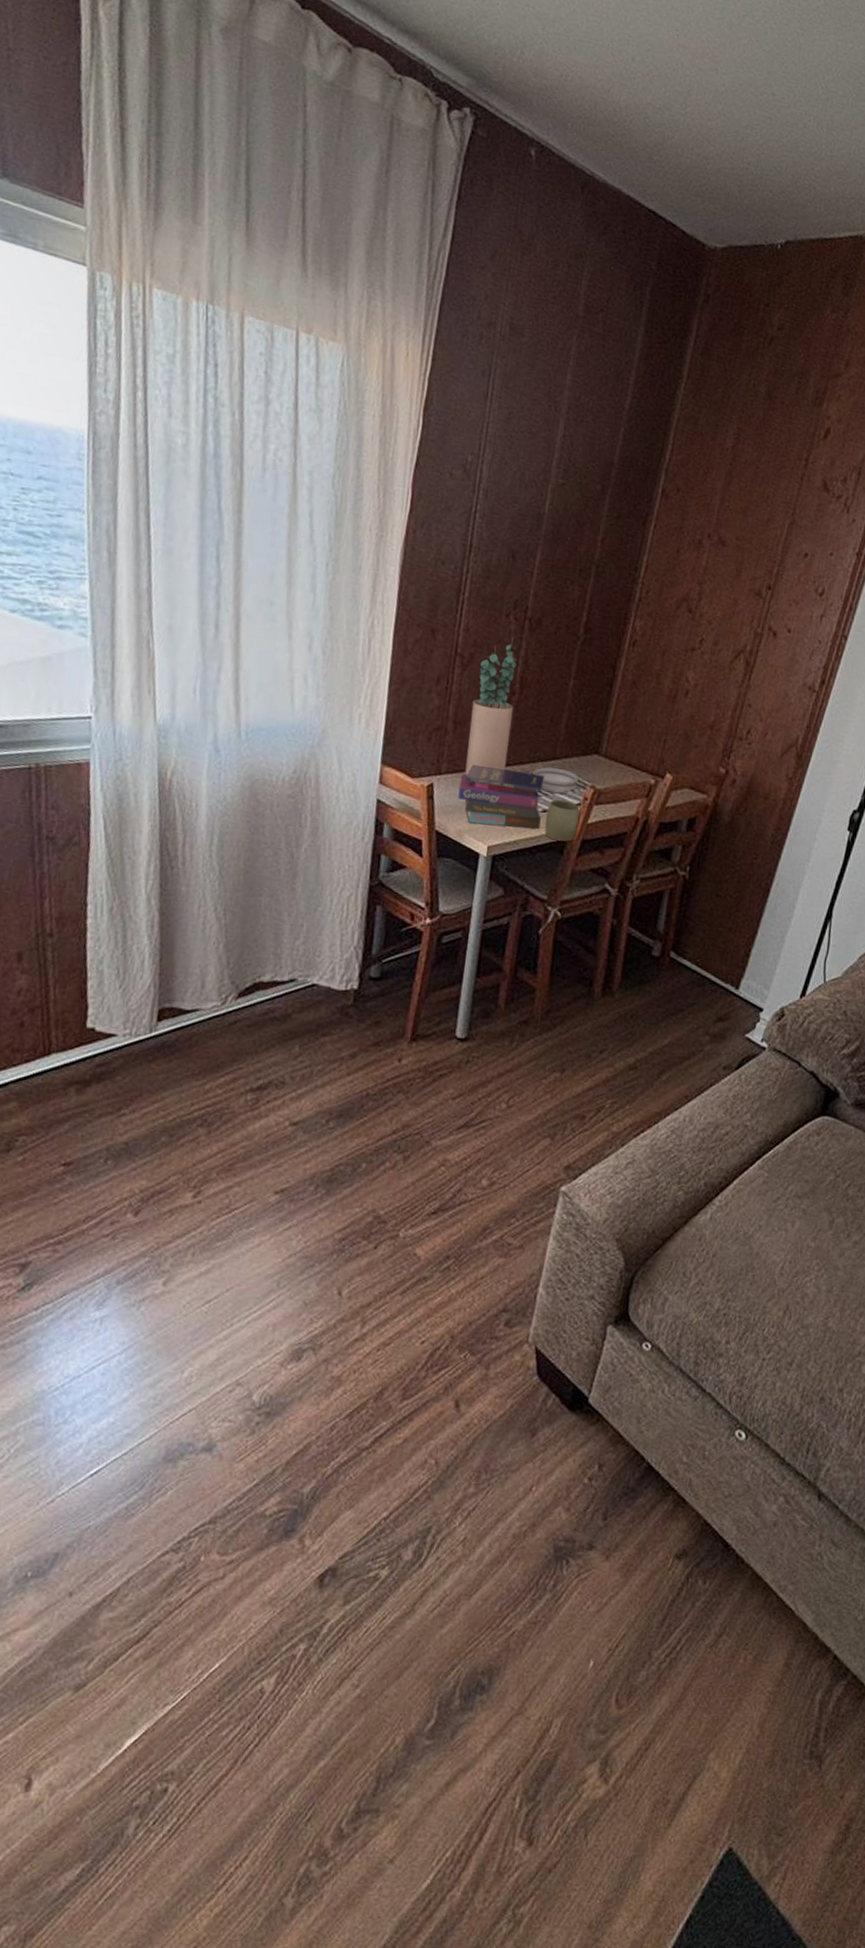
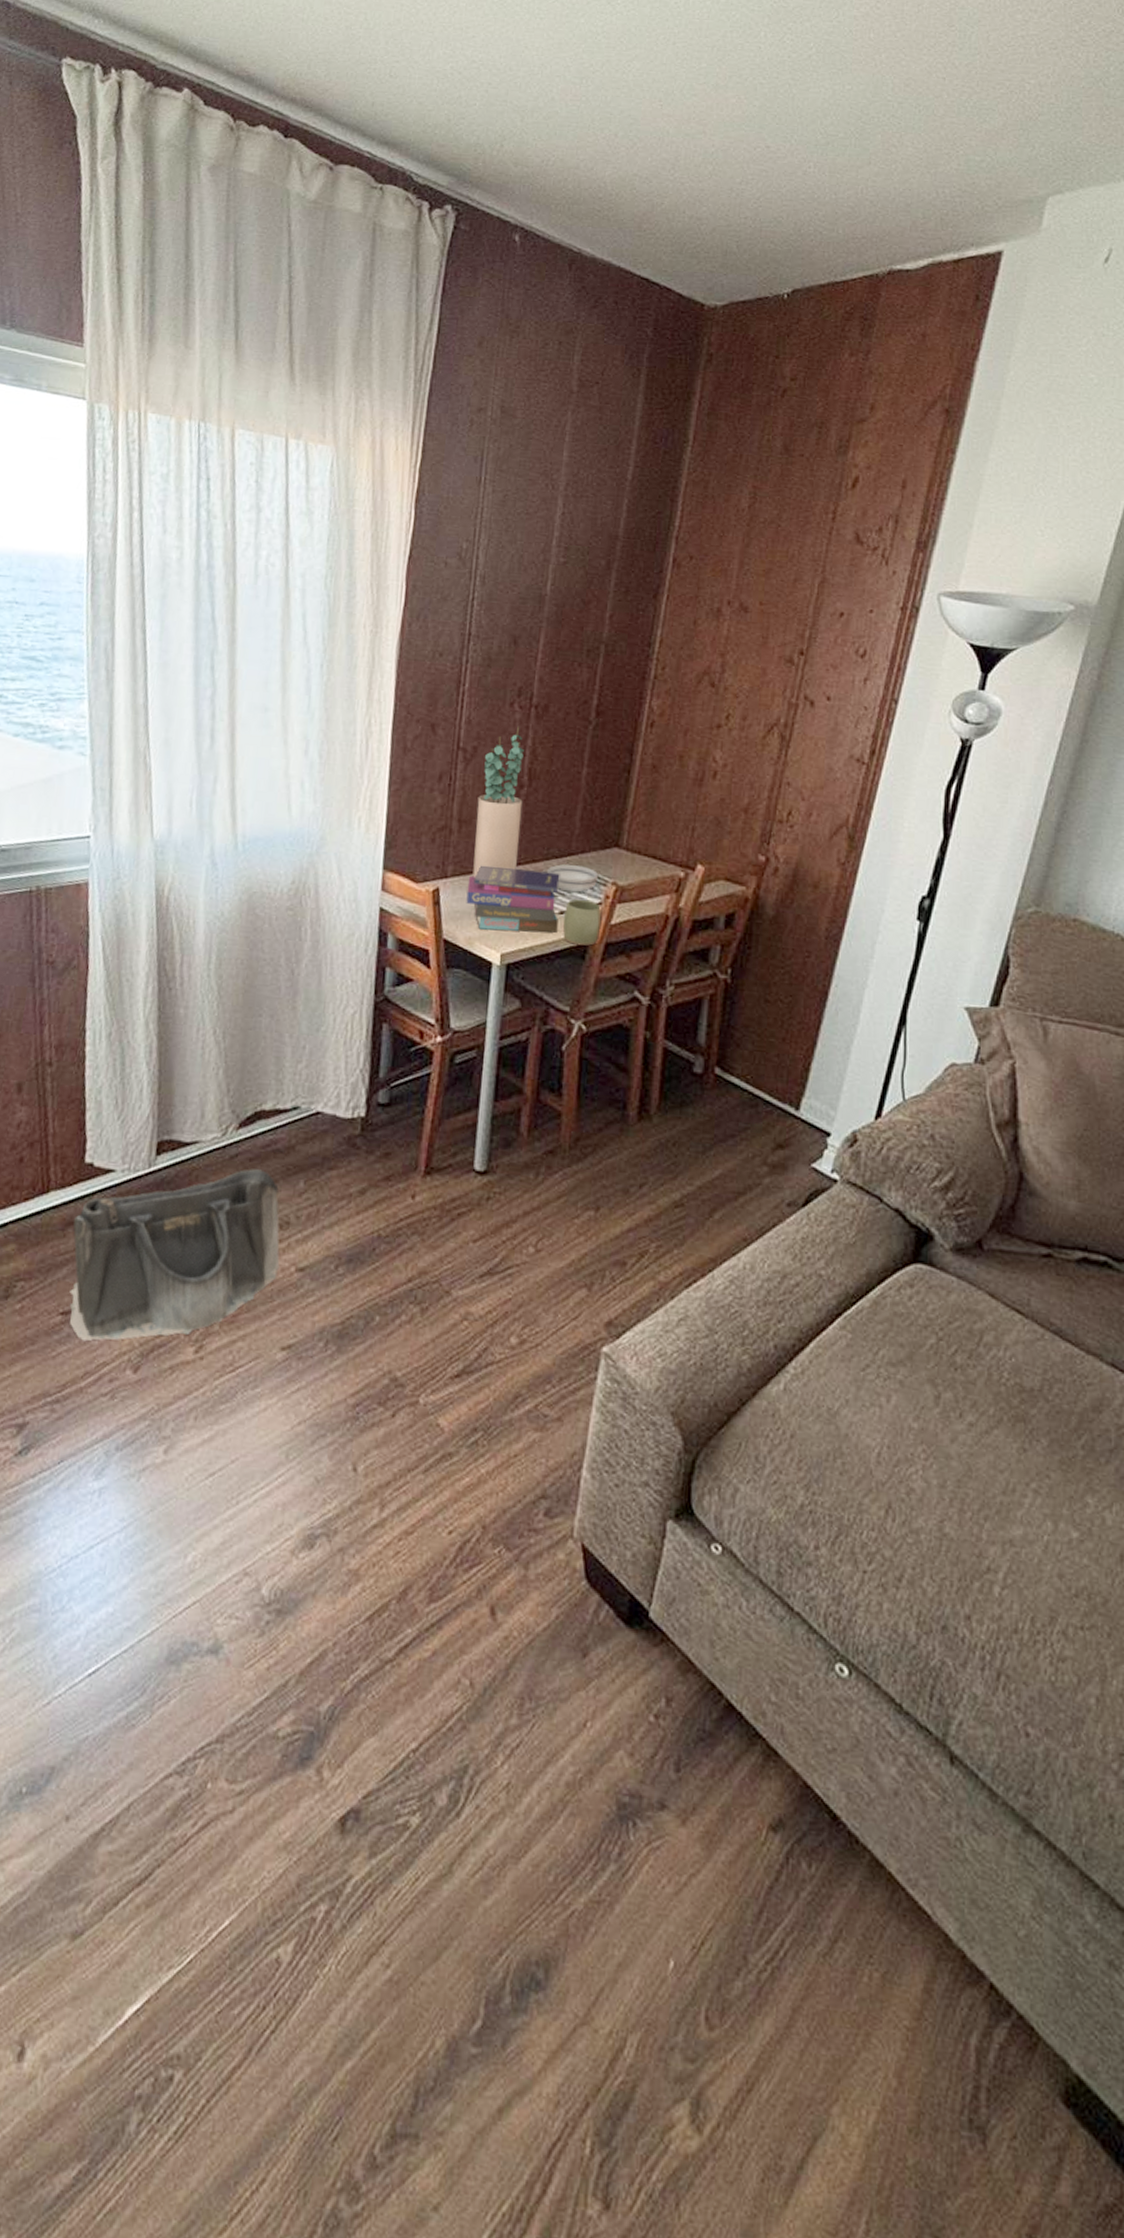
saddlebag: none [71,1034,276,1189] -> present [69,1169,280,1342]

